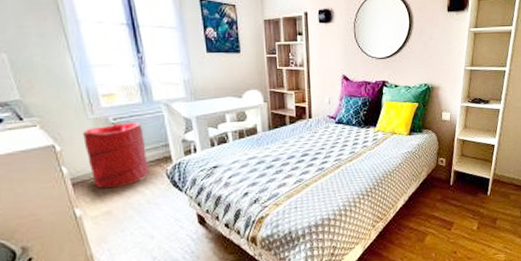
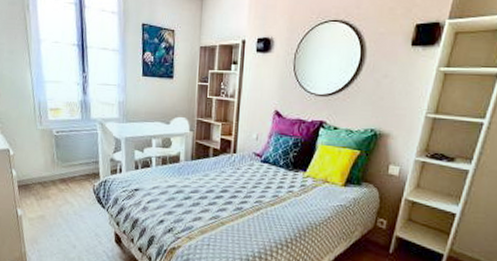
laundry hamper: present [83,121,149,189] -> none [31,136,80,196]

